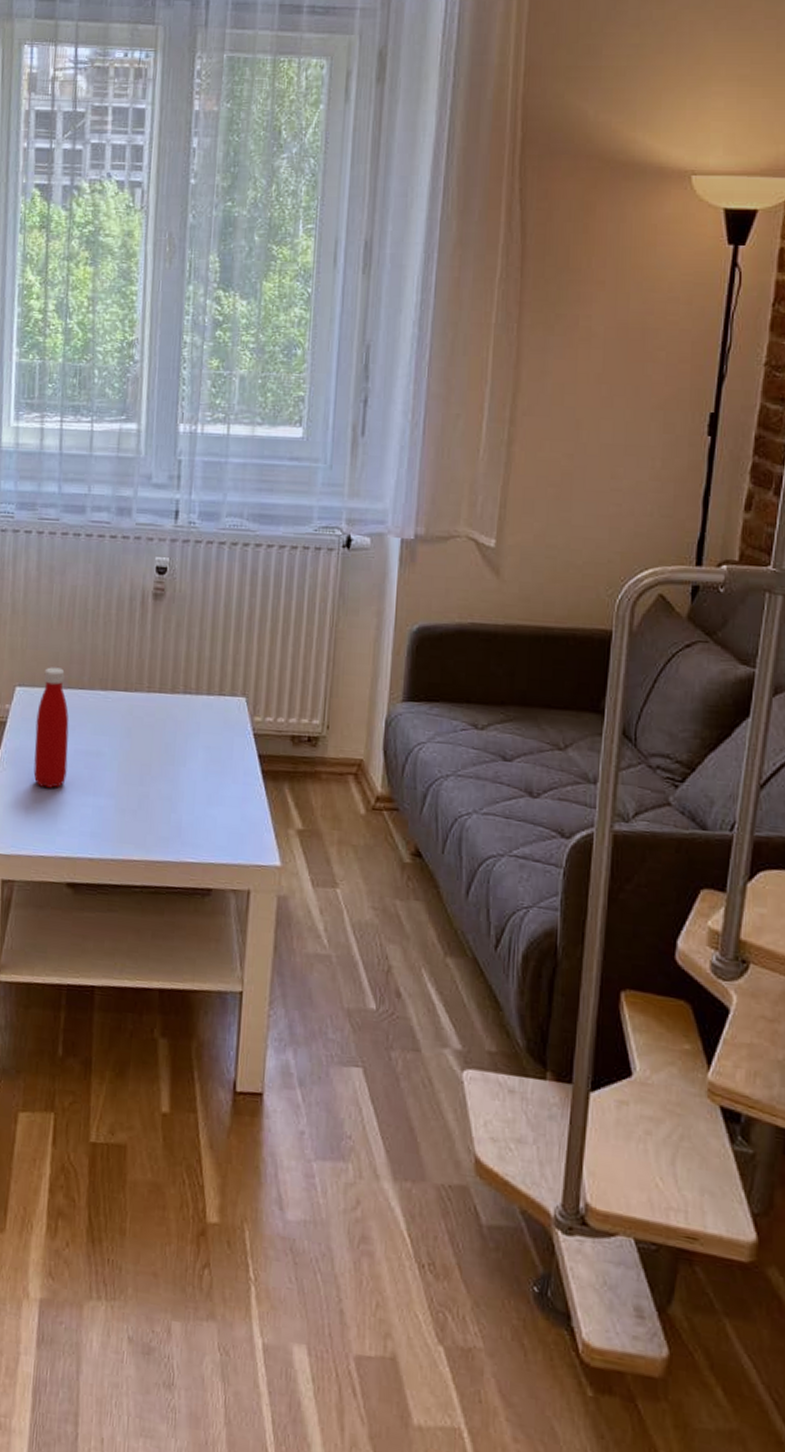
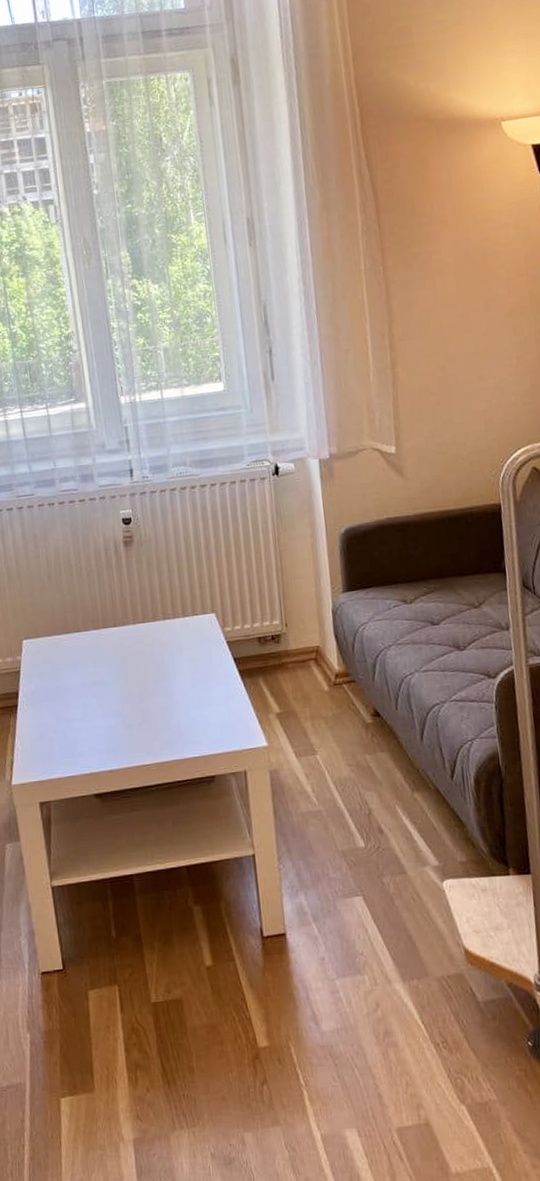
bottle: present [33,667,69,789] -> none [44,617,79,720]

